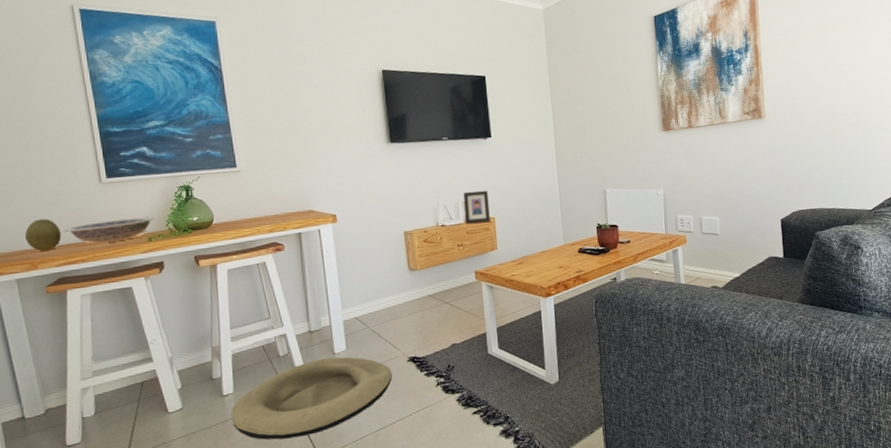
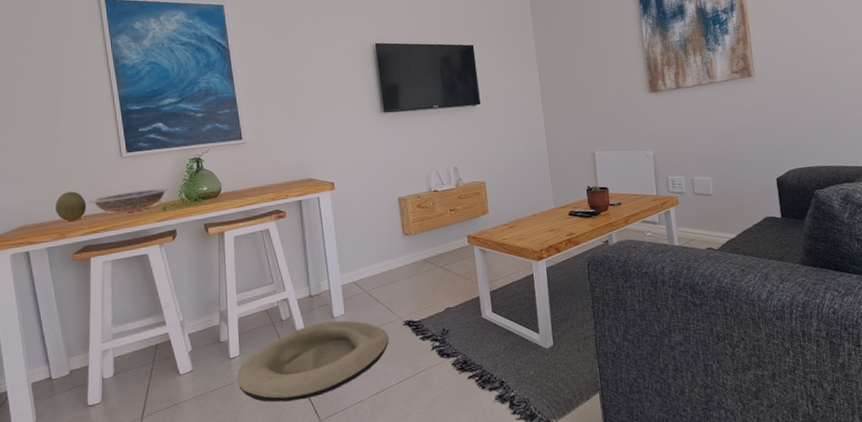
picture frame: present [463,190,490,224] -> none [454,155,481,189]

